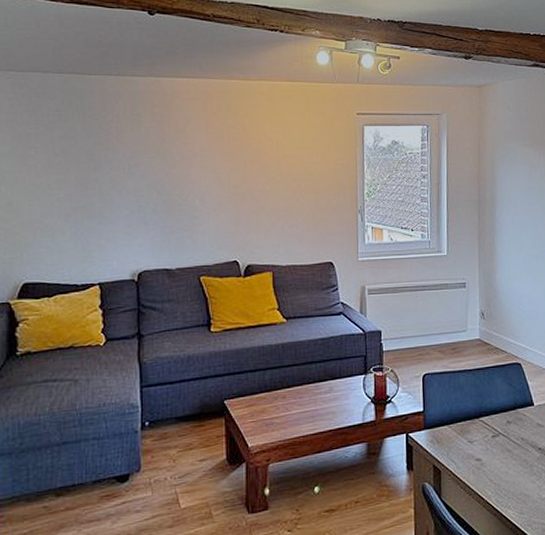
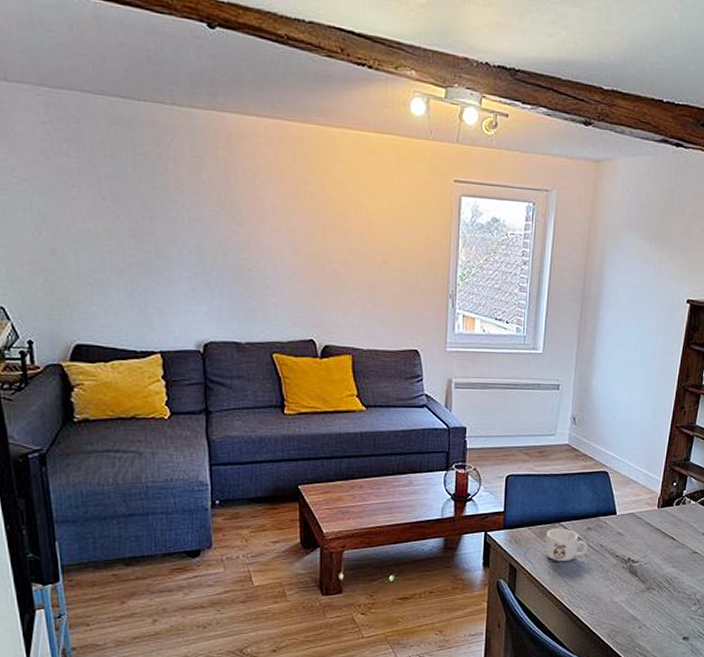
mug: none [467,423,510,459] -> present [545,528,588,562]

